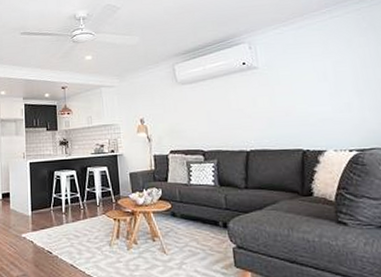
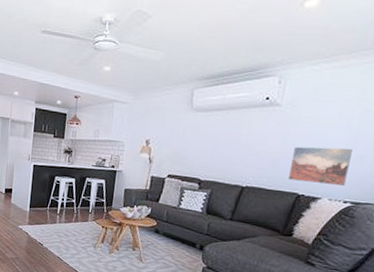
wall art: none [284,97,344,137] -> present [288,146,353,185]

